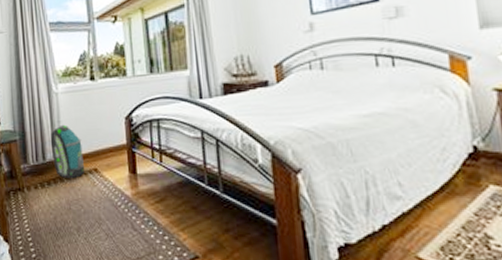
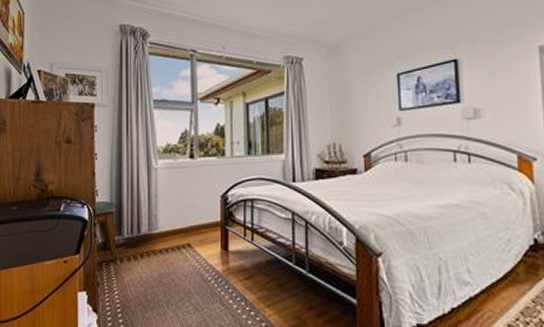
backpack: present [50,124,85,178] -> none [146,199,179,252]

